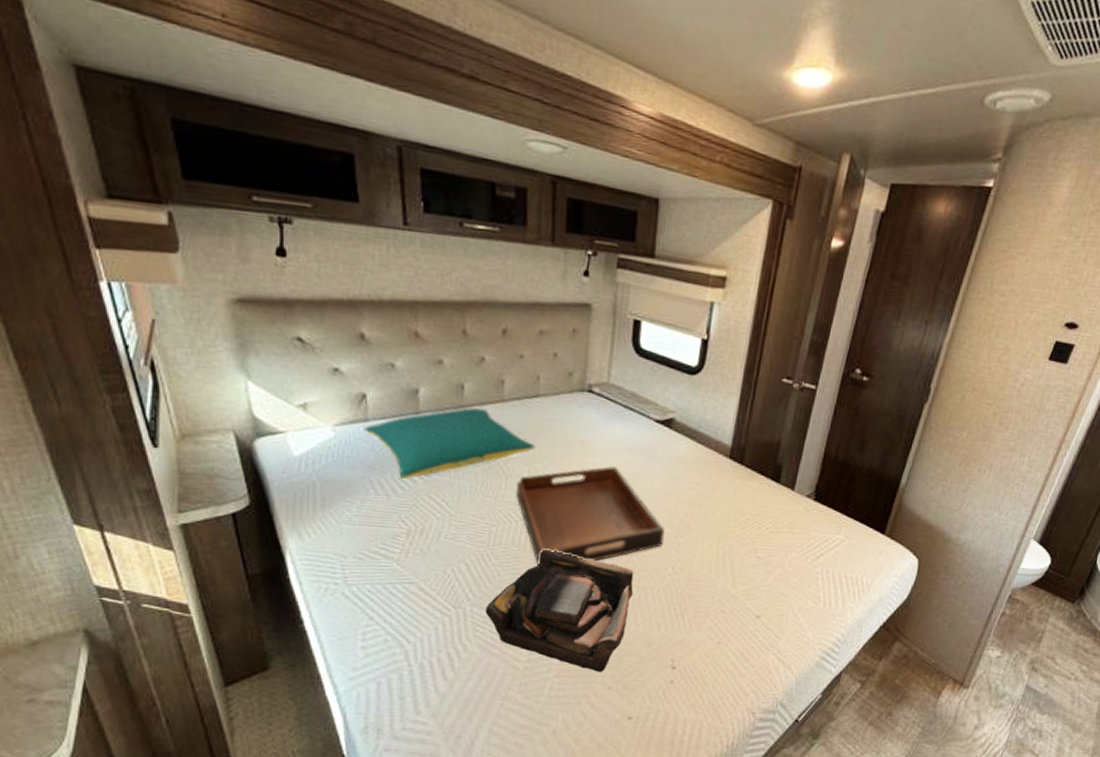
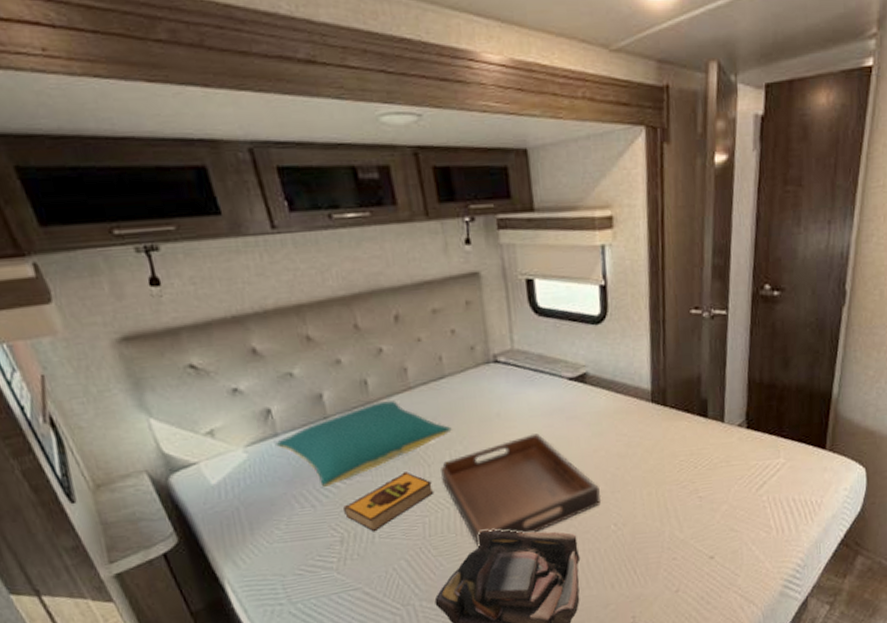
hardback book: none [415,479,507,531] -> present [342,471,435,532]

